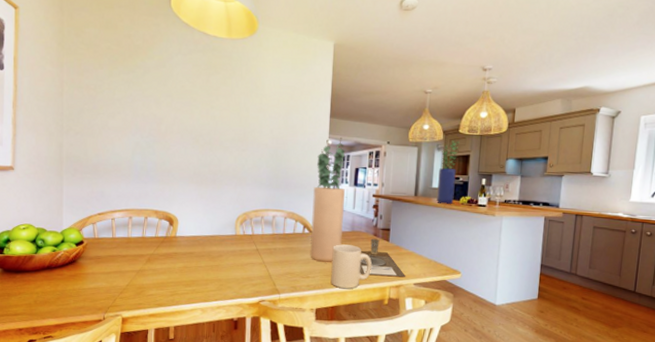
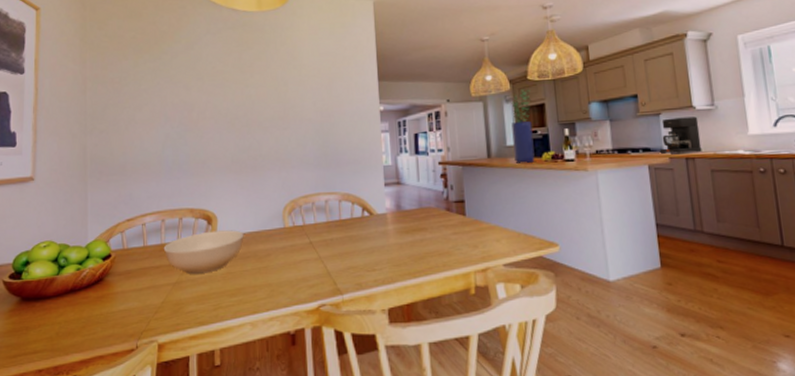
bowl: none [130,231,201,265] -> present [163,230,244,274]
vase: present [310,138,346,262] -> none [369,101,410,249]
cup: present [330,244,372,289] -> none [399,224,449,280]
place setting: present [359,238,405,277] -> none [432,214,491,260]
coffee maker: none [556,180,593,212] -> present [659,116,702,154]

